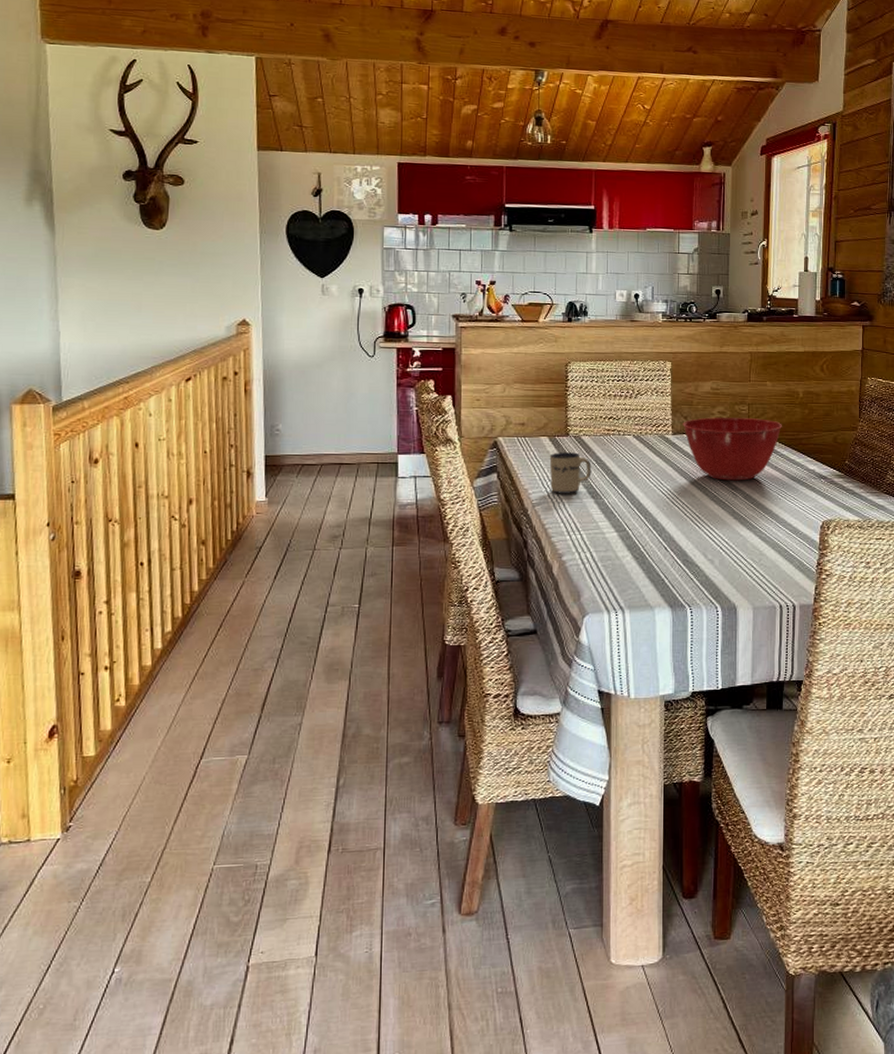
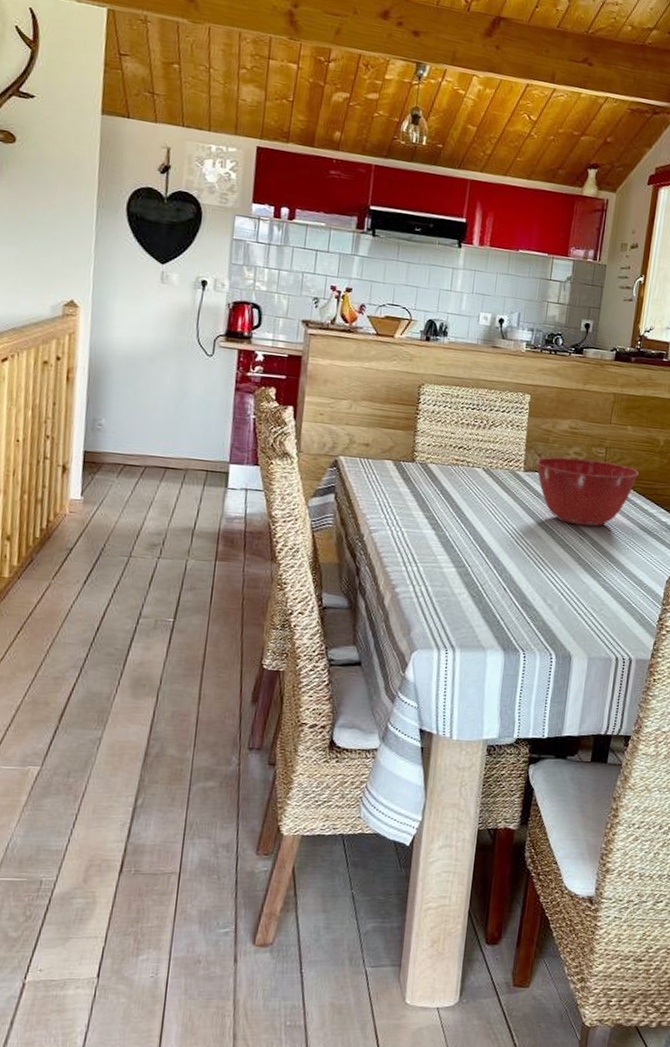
mug: present [549,452,592,494] -> none [390,478,436,524]

